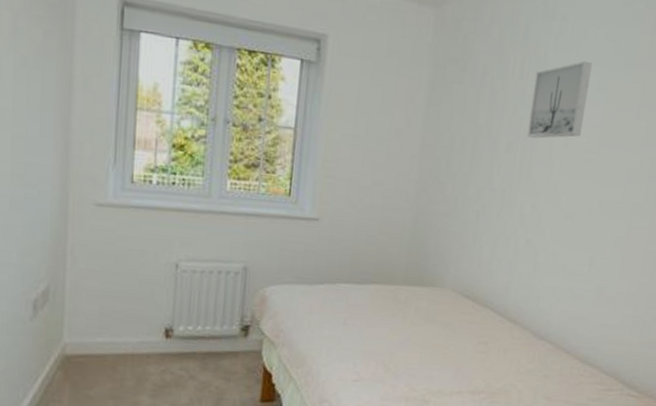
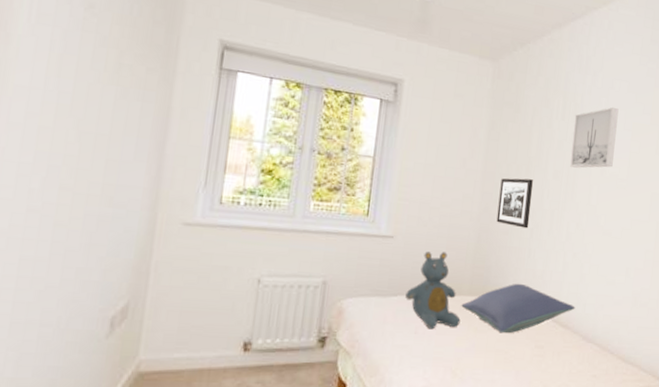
teddy bear: none [333,236,395,321] -> present [405,252,461,330]
pillow: none [395,272,527,328] -> present [461,283,575,334]
picture frame: none [436,151,481,211] -> present [496,178,533,229]

